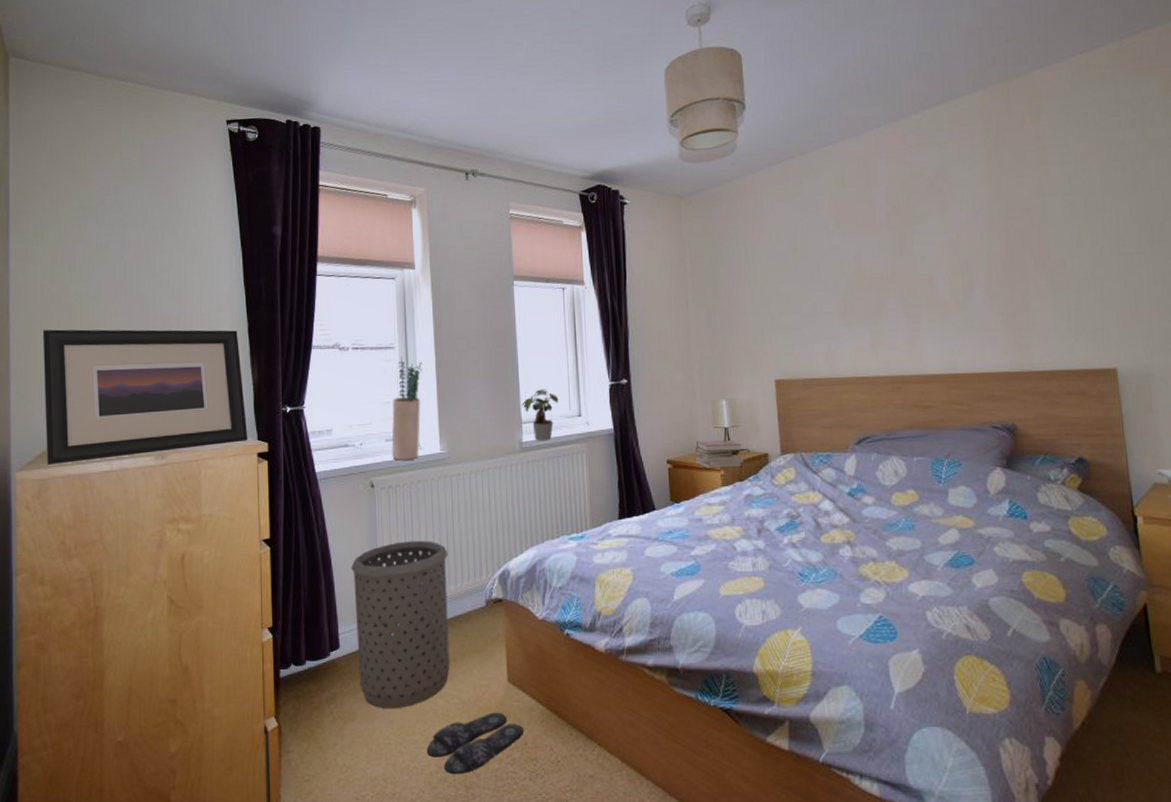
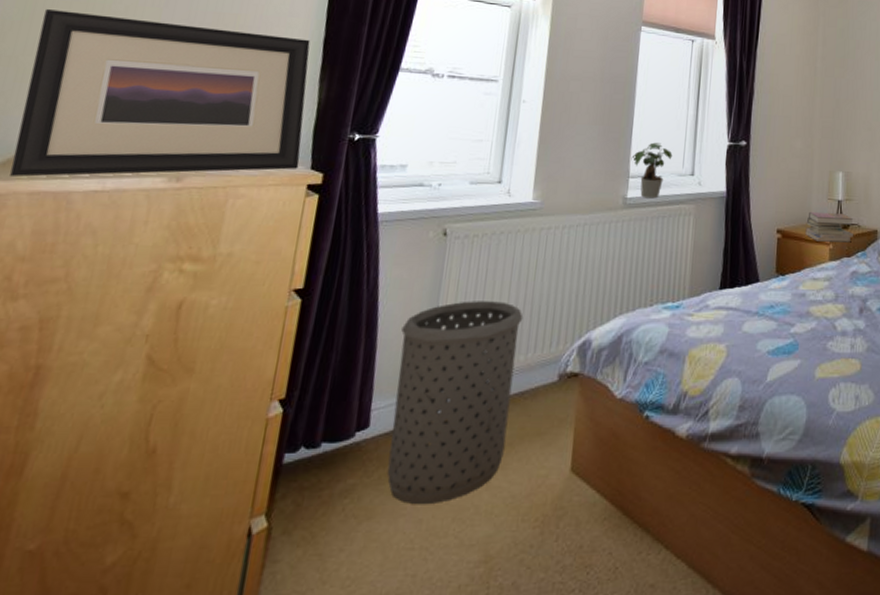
vase: present [391,356,422,460] -> none [474,91,527,208]
slippers: present [426,712,523,773] -> none [458,508,581,586]

